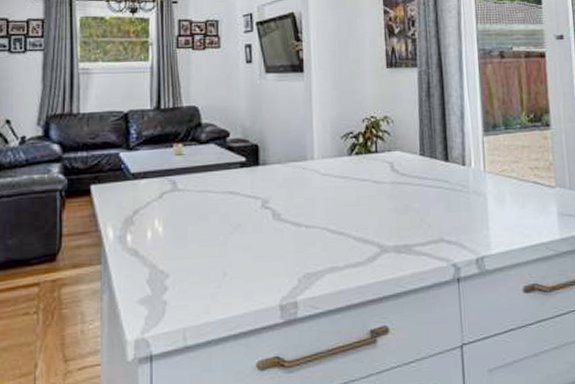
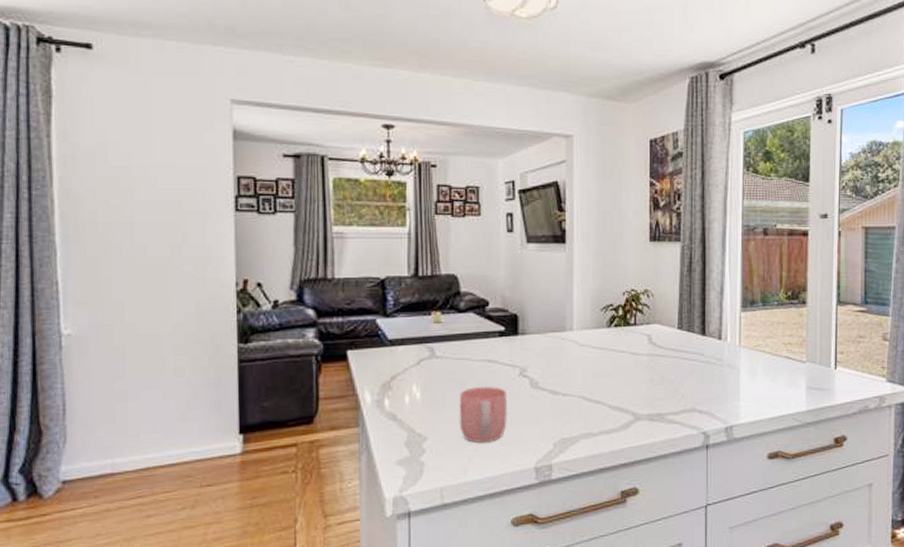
mug: none [201,219,251,280] -> present [459,387,508,444]

